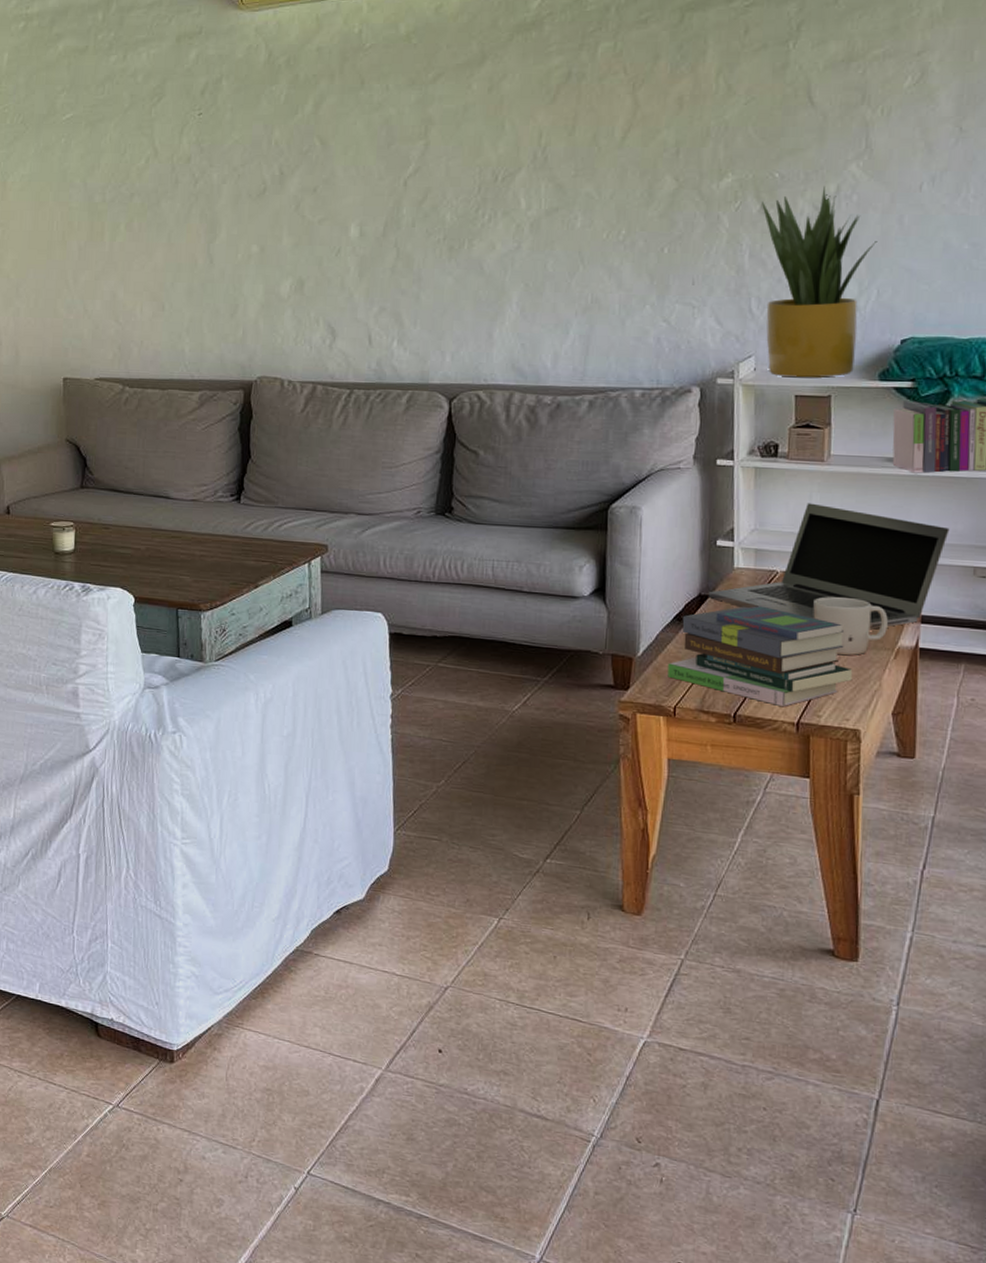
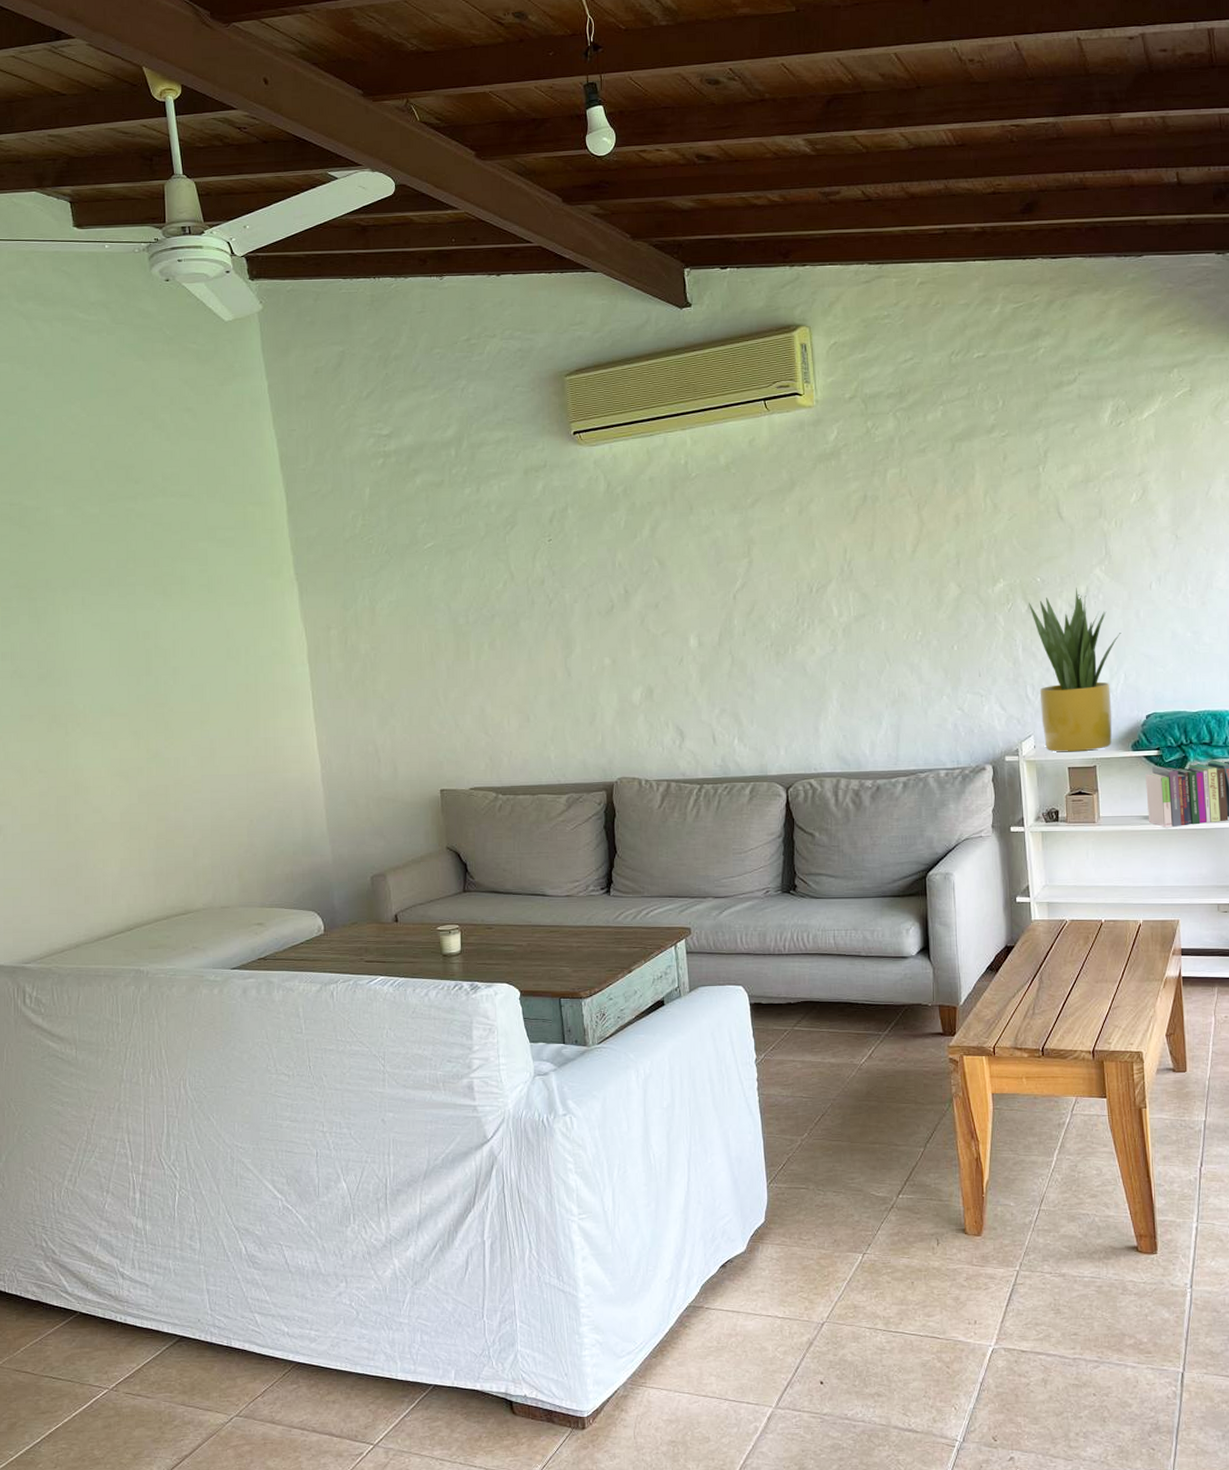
books: present [667,606,853,707] -> none [986,951,1133,1038]
laptop: present [708,503,950,629] -> none [1013,859,1197,964]
mug: present [813,596,888,656] -> none [1097,938,1156,989]

